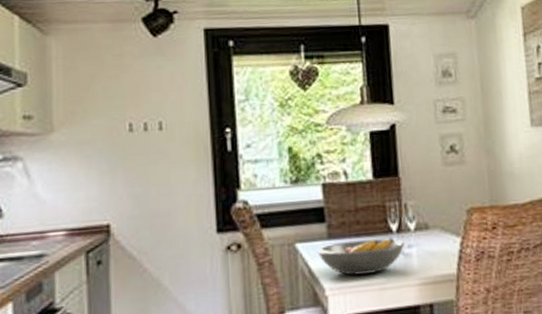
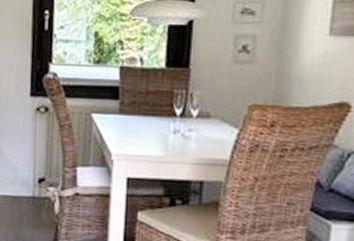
fruit bowl: present [317,238,405,275] -> none [109,118,186,148]

